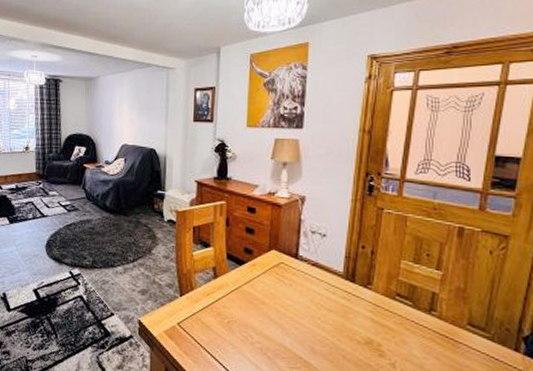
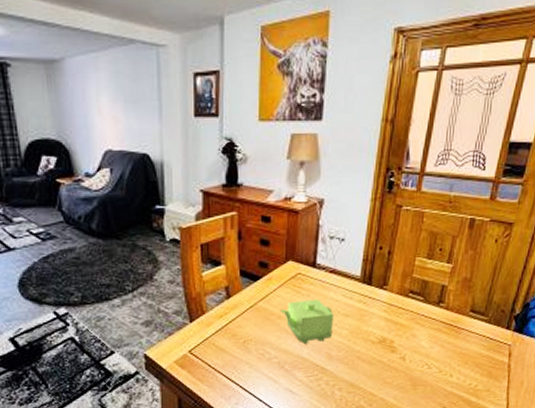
teapot: none [263,289,317,334] -> present [280,299,335,344]

